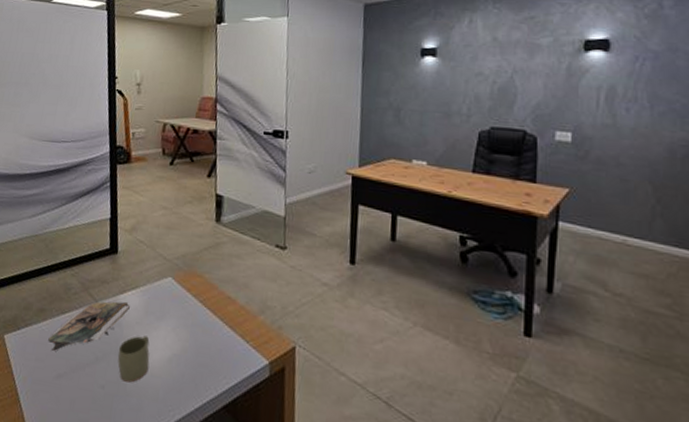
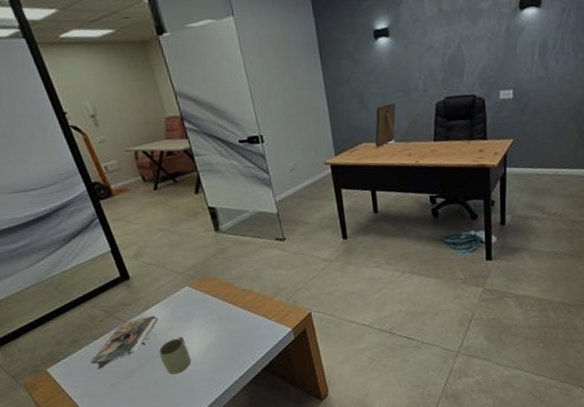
picture frame: none [404,123,433,167] -> present [375,103,396,147]

